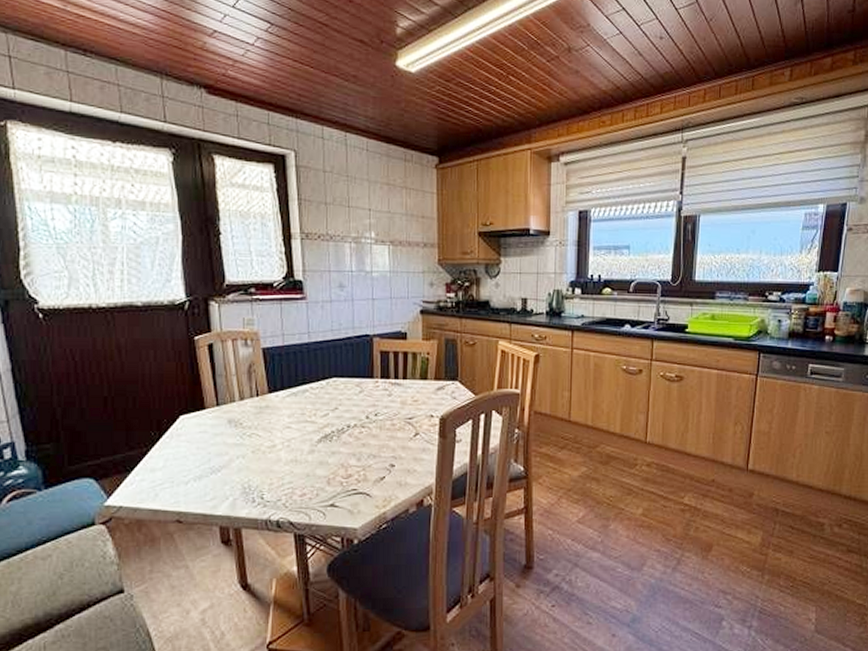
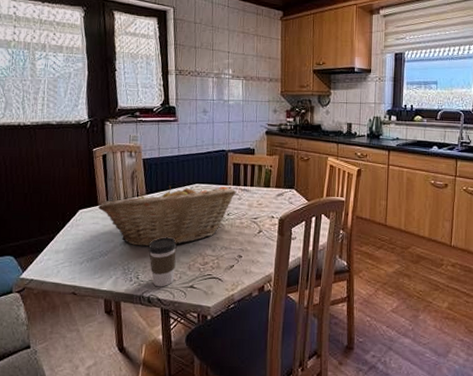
fruit basket: none [205,380,386,459] -> present [98,185,237,247]
coffee cup: none [275,446,311,508] -> present [148,237,177,287]

